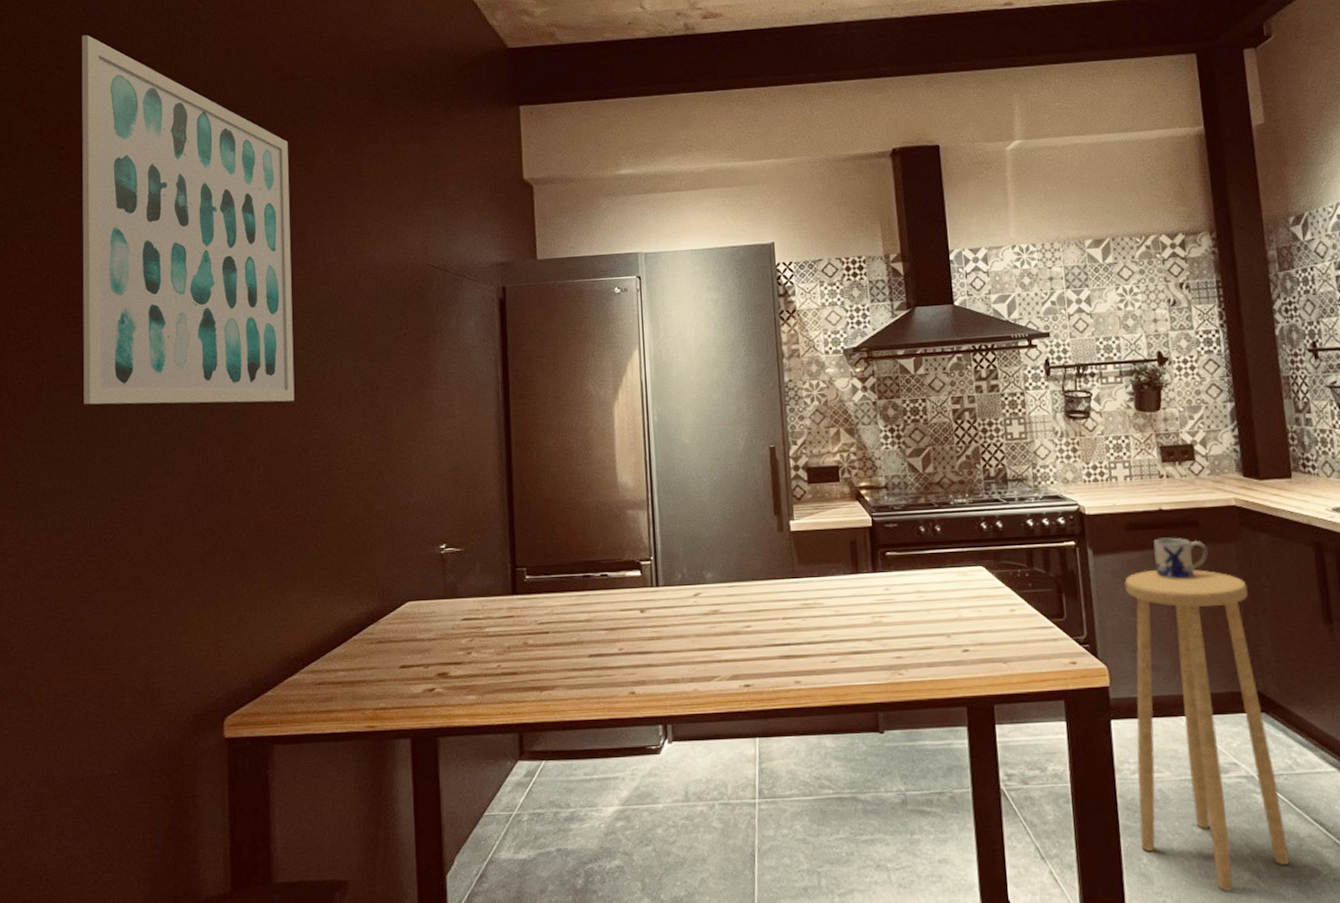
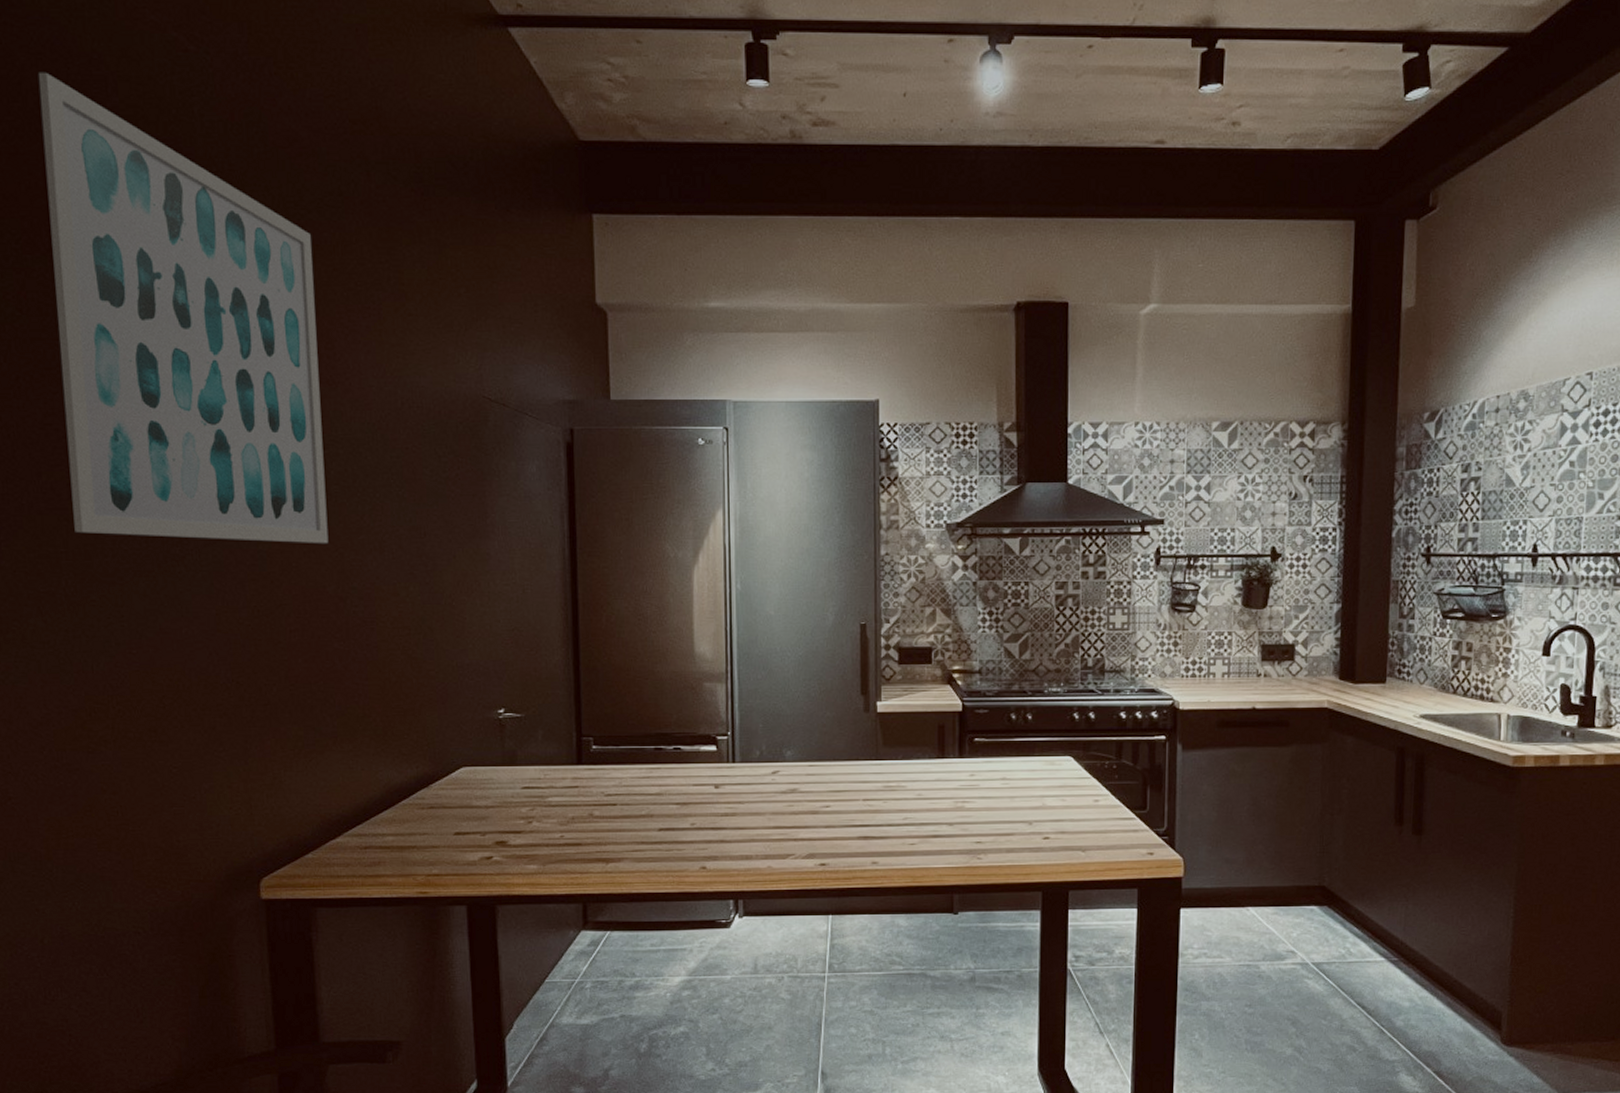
stool: present [1124,570,1289,891] -> none [1194,768,1330,1064]
mug: present [1153,537,1208,579] -> none [1242,736,1294,777]

